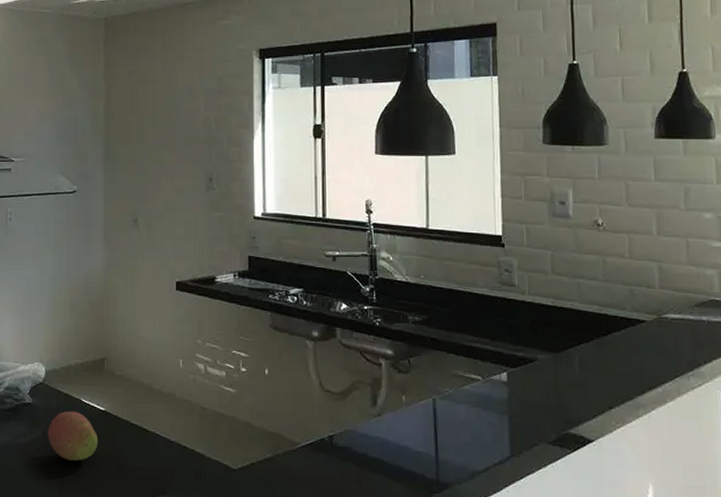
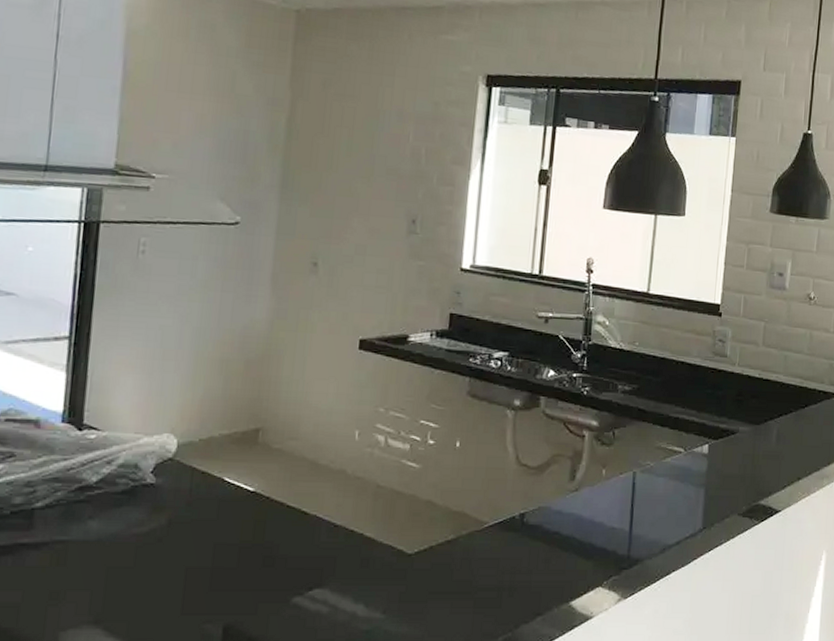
fruit: present [48,410,98,461] -> none [174,492,243,552]

